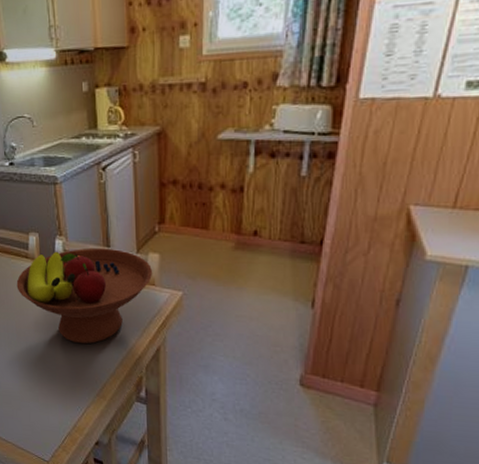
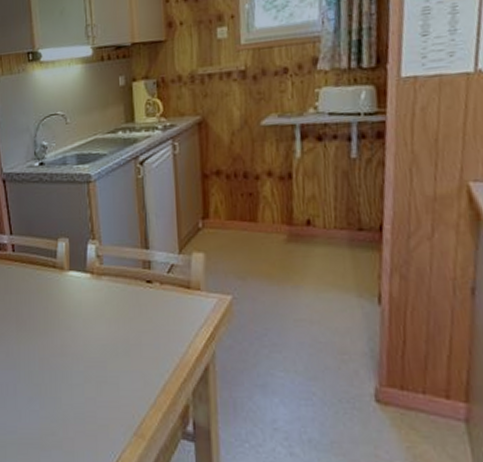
fruit bowl: present [16,247,153,344] -> none [41,250,198,369]

